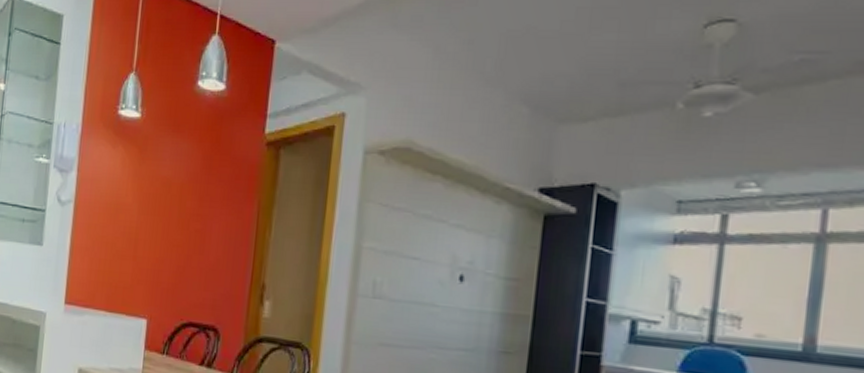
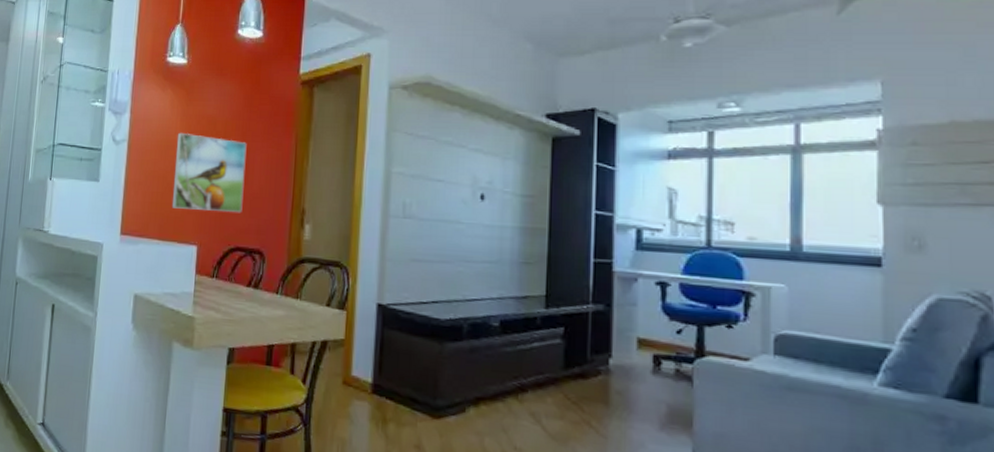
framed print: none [120,194,204,285] -> present [171,132,247,212]

